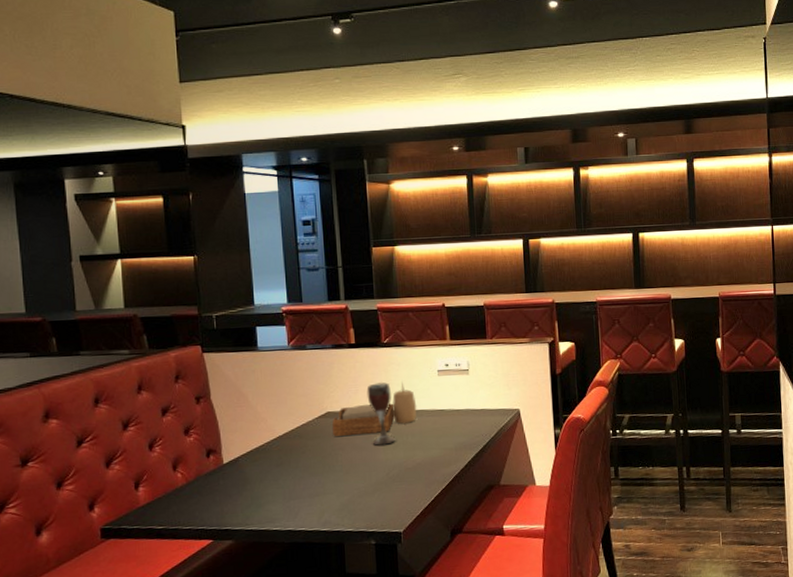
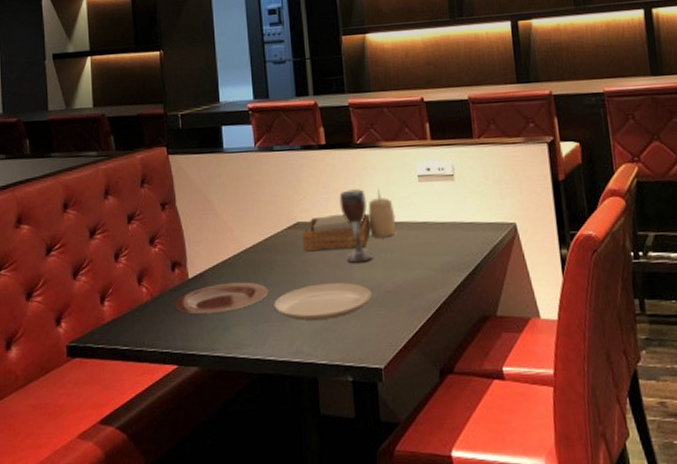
plate: none [210,465,300,495] -> present [175,282,269,315]
plate: none [305,462,394,496] -> present [274,282,372,320]

